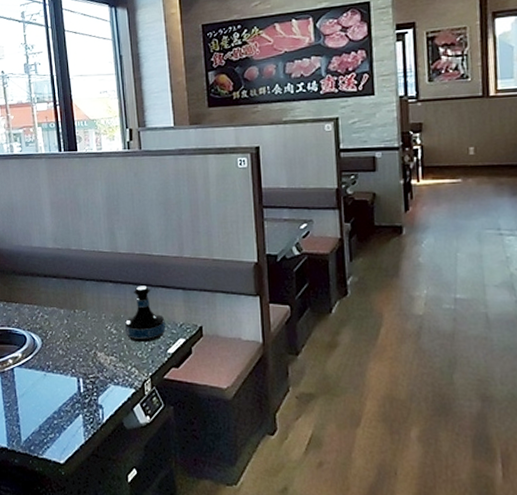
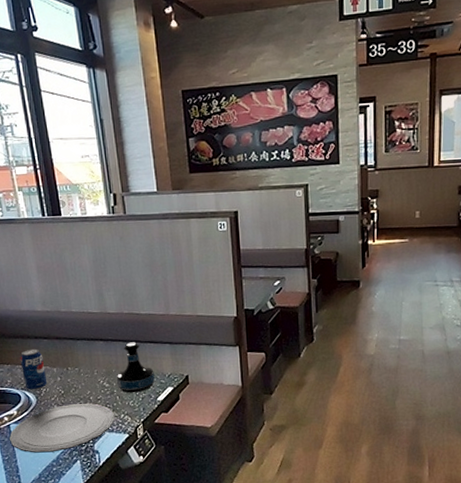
plate: none [12,350,121,403] -> present [9,403,115,453]
beverage can: none [28,287,54,332] -> present [20,348,48,390]

